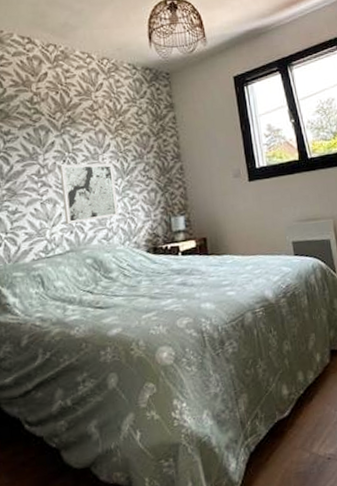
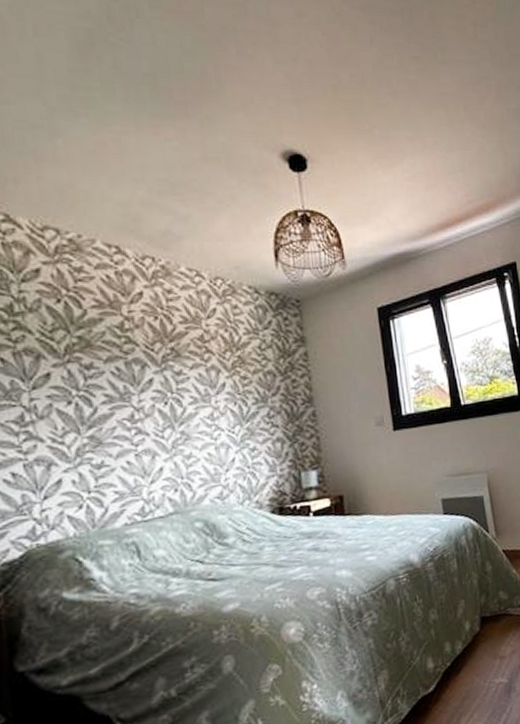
wall art: present [59,163,119,225] -> none [159,406,237,482]

